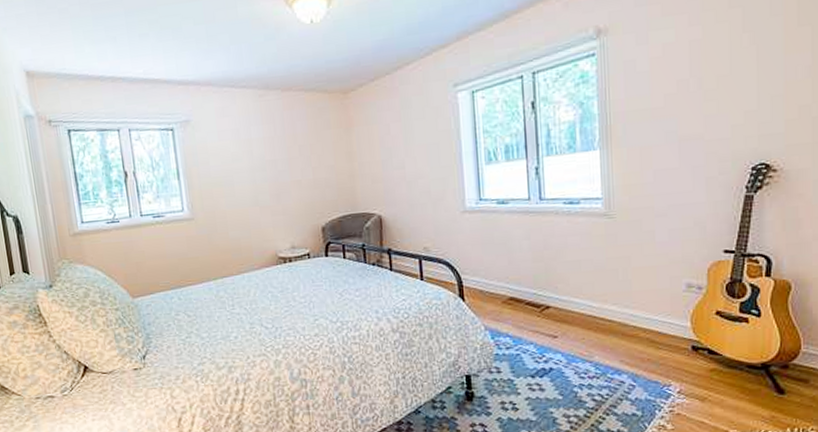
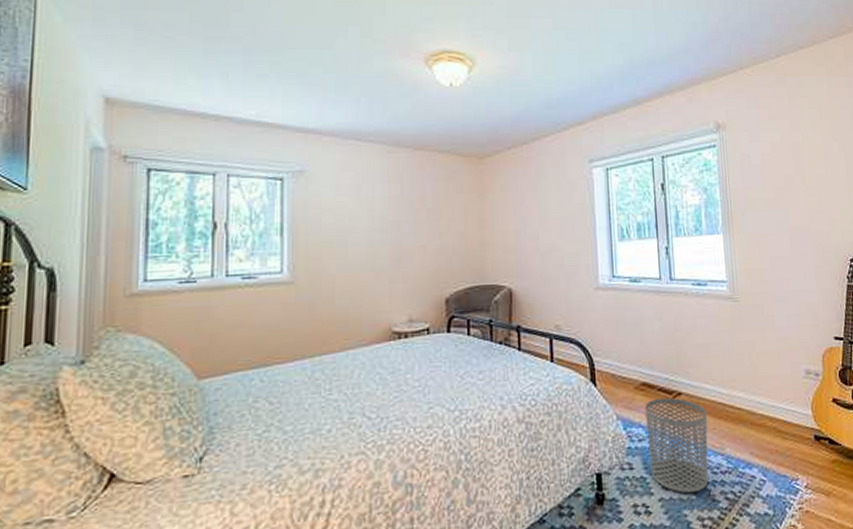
waste bin: none [513,310,576,395] -> present [645,397,708,494]

